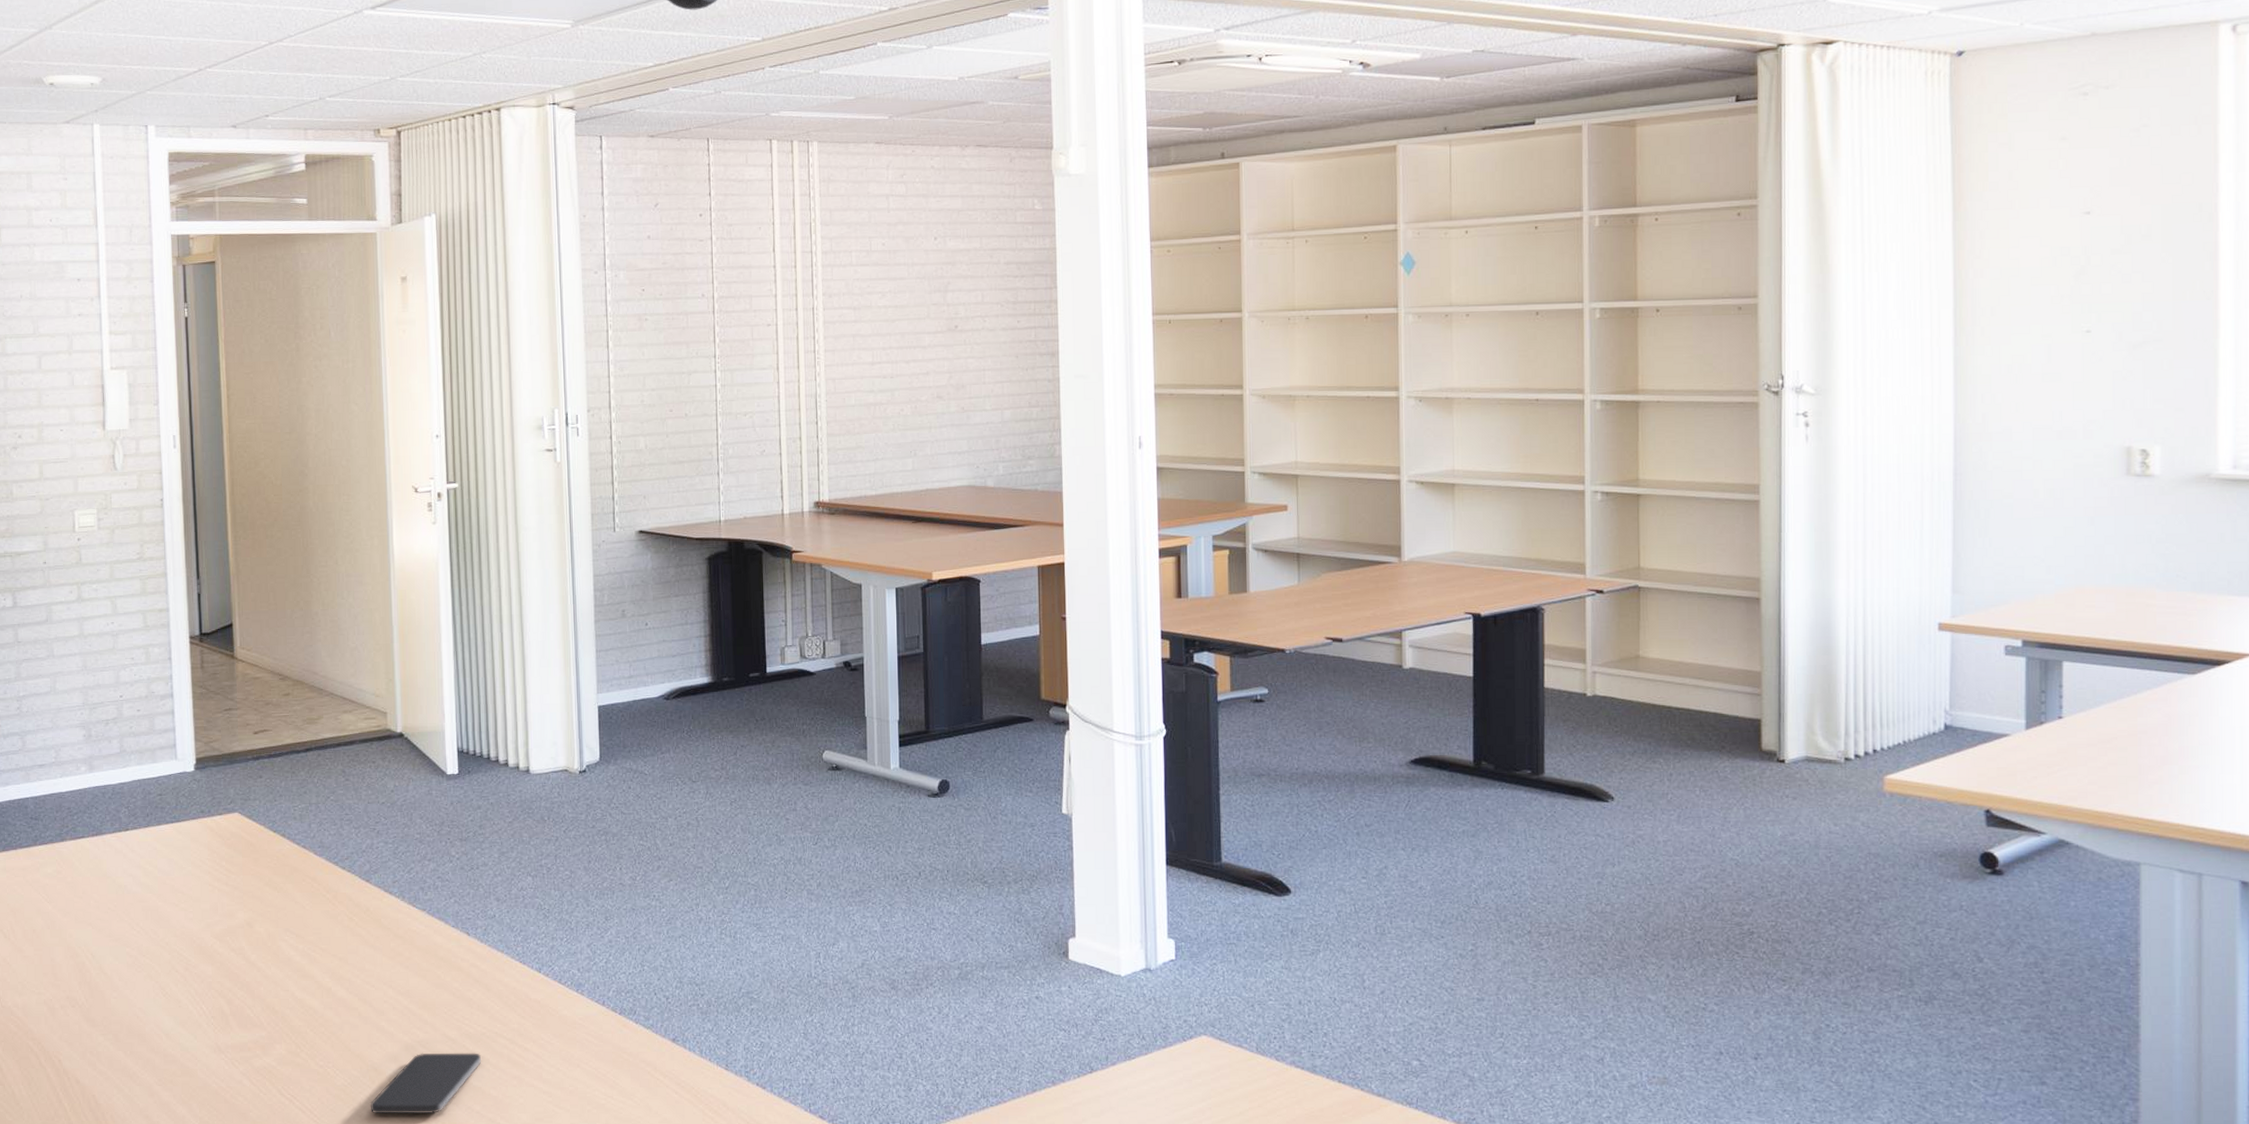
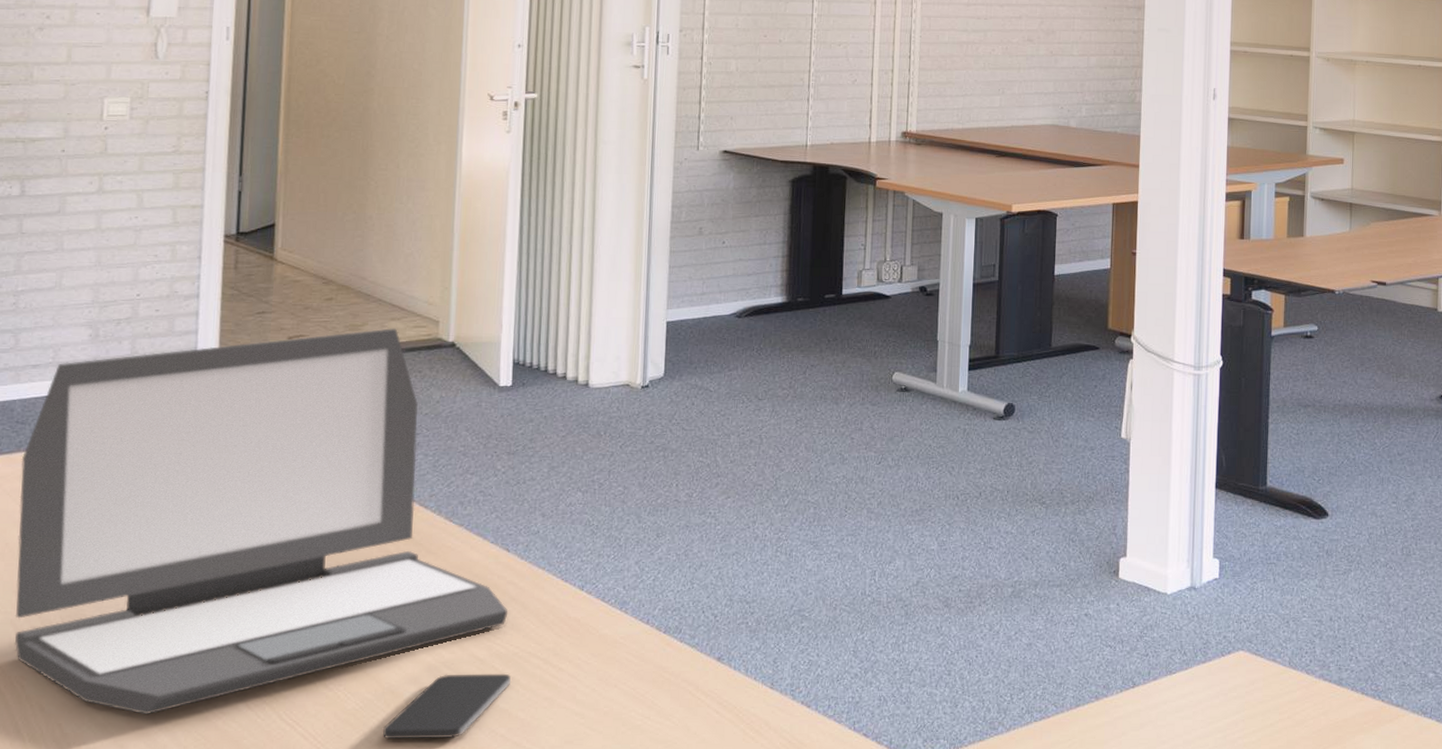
laptop: none [38,720,474,1088] -> present [14,327,508,715]

